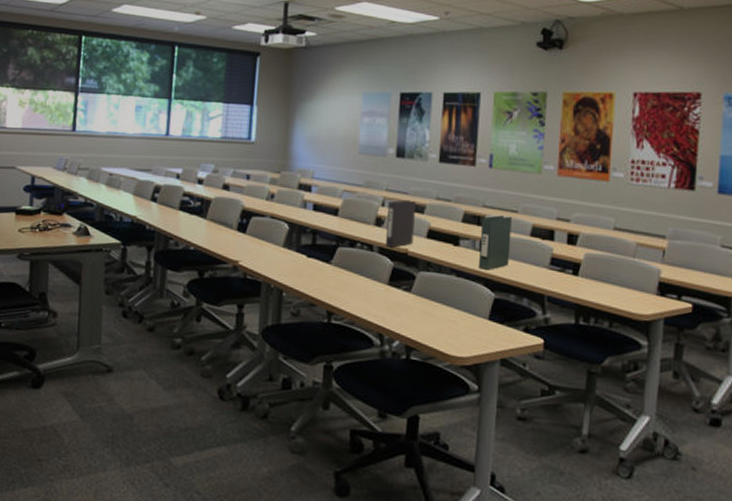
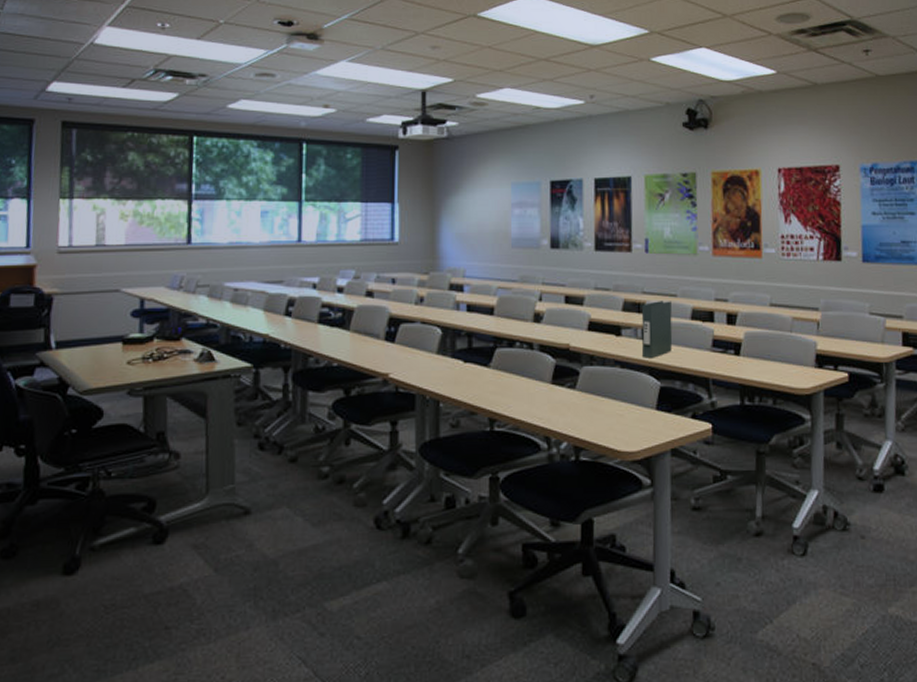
binder: present [385,200,416,248] -> none [545,292,575,344]

